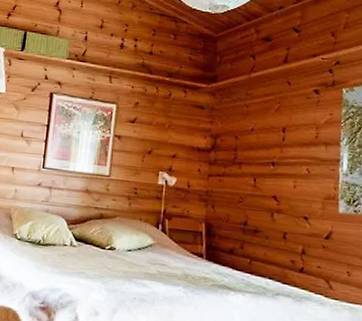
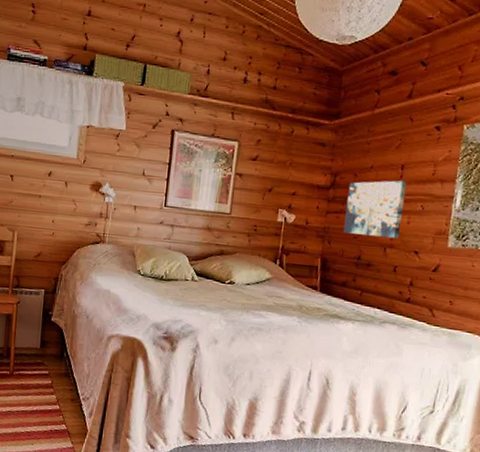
wall art: none [227,143,290,203] -> present [343,180,407,238]

